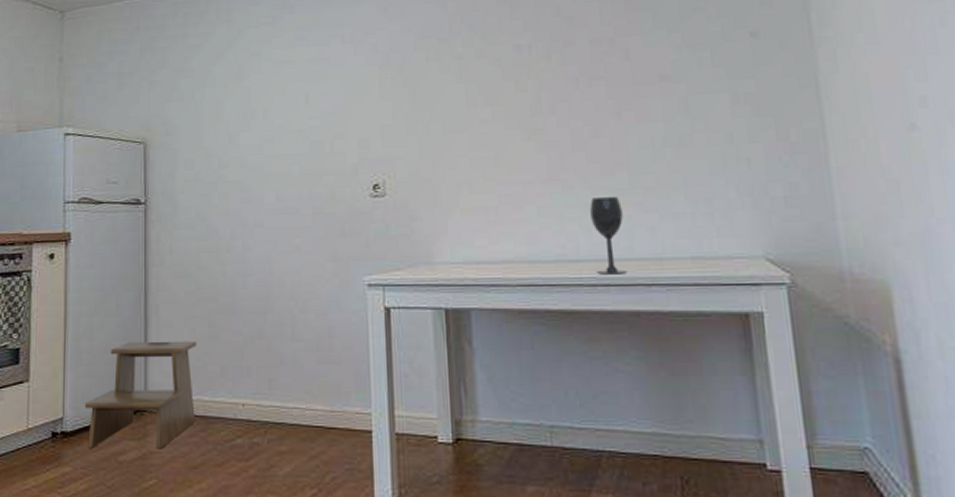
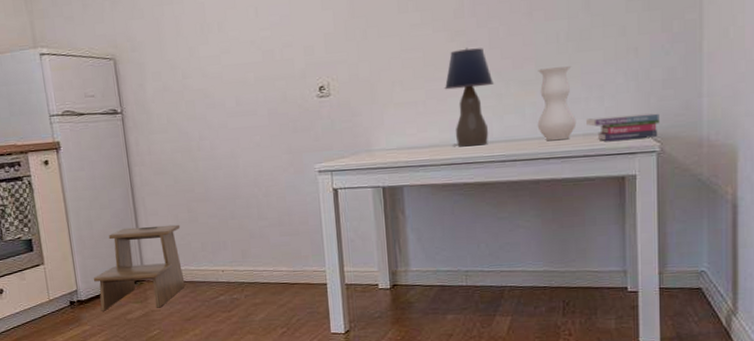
table lamp: none [520,149,580,265] -> present [444,48,495,147]
wine glass: present [590,197,628,275] -> none [502,87,531,152]
vase: none [631,175,683,264] -> present [537,66,577,141]
books: none [694,235,787,267] -> present [586,112,660,141]

